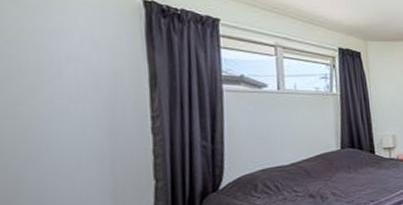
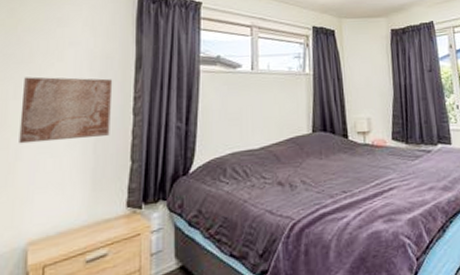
wall art: none [15,94,128,166] -> present [19,76,113,144]

